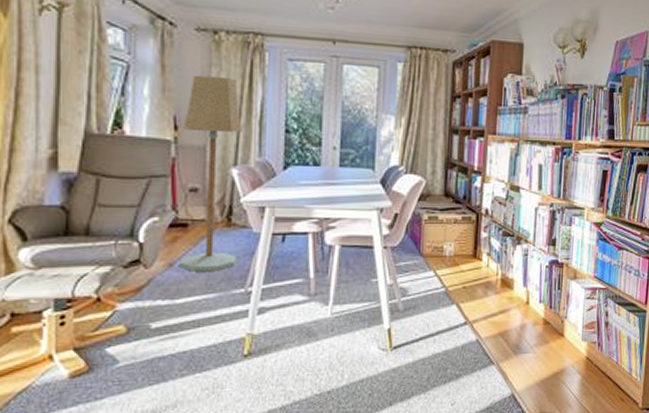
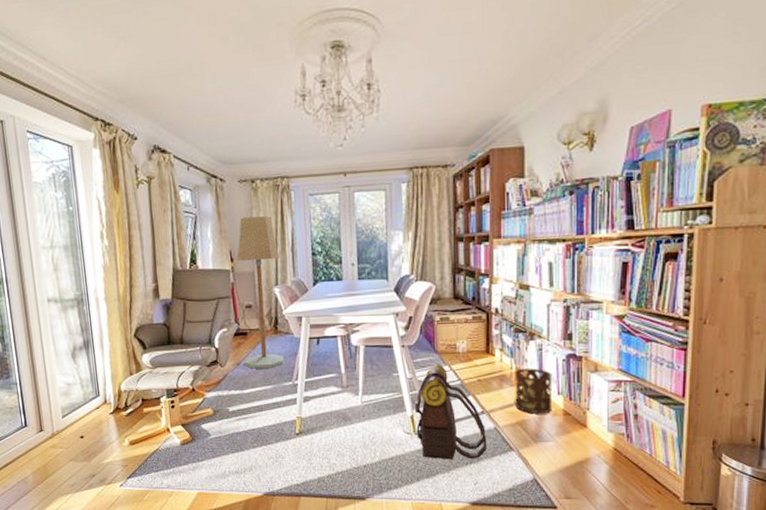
backpack: none [392,268,468,379] -> present [414,363,487,460]
lantern: none [498,274,536,324] -> present [515,368,553,414]

